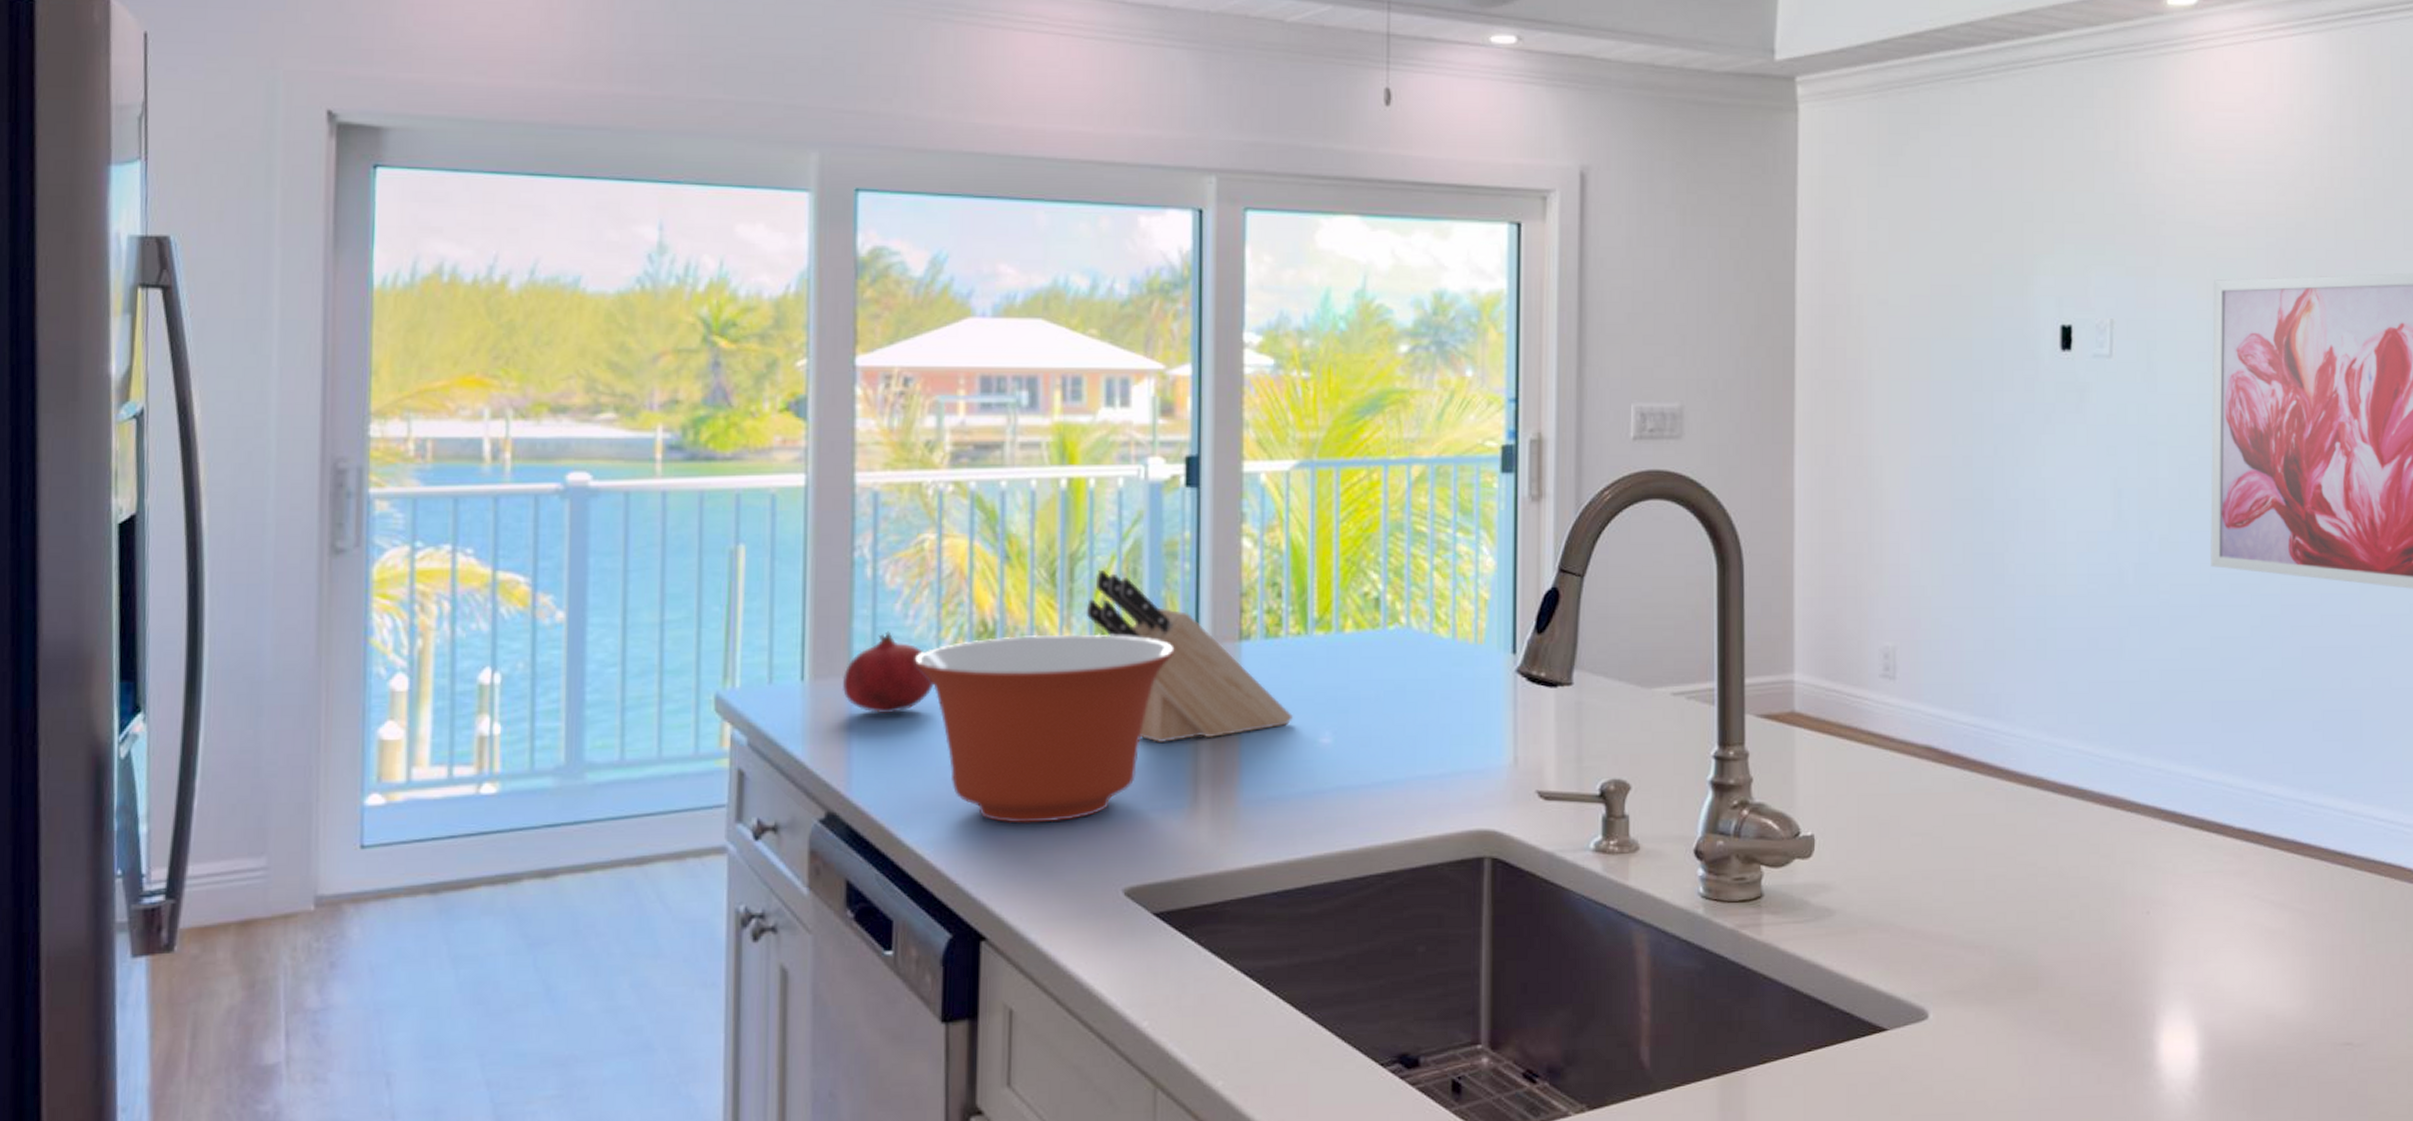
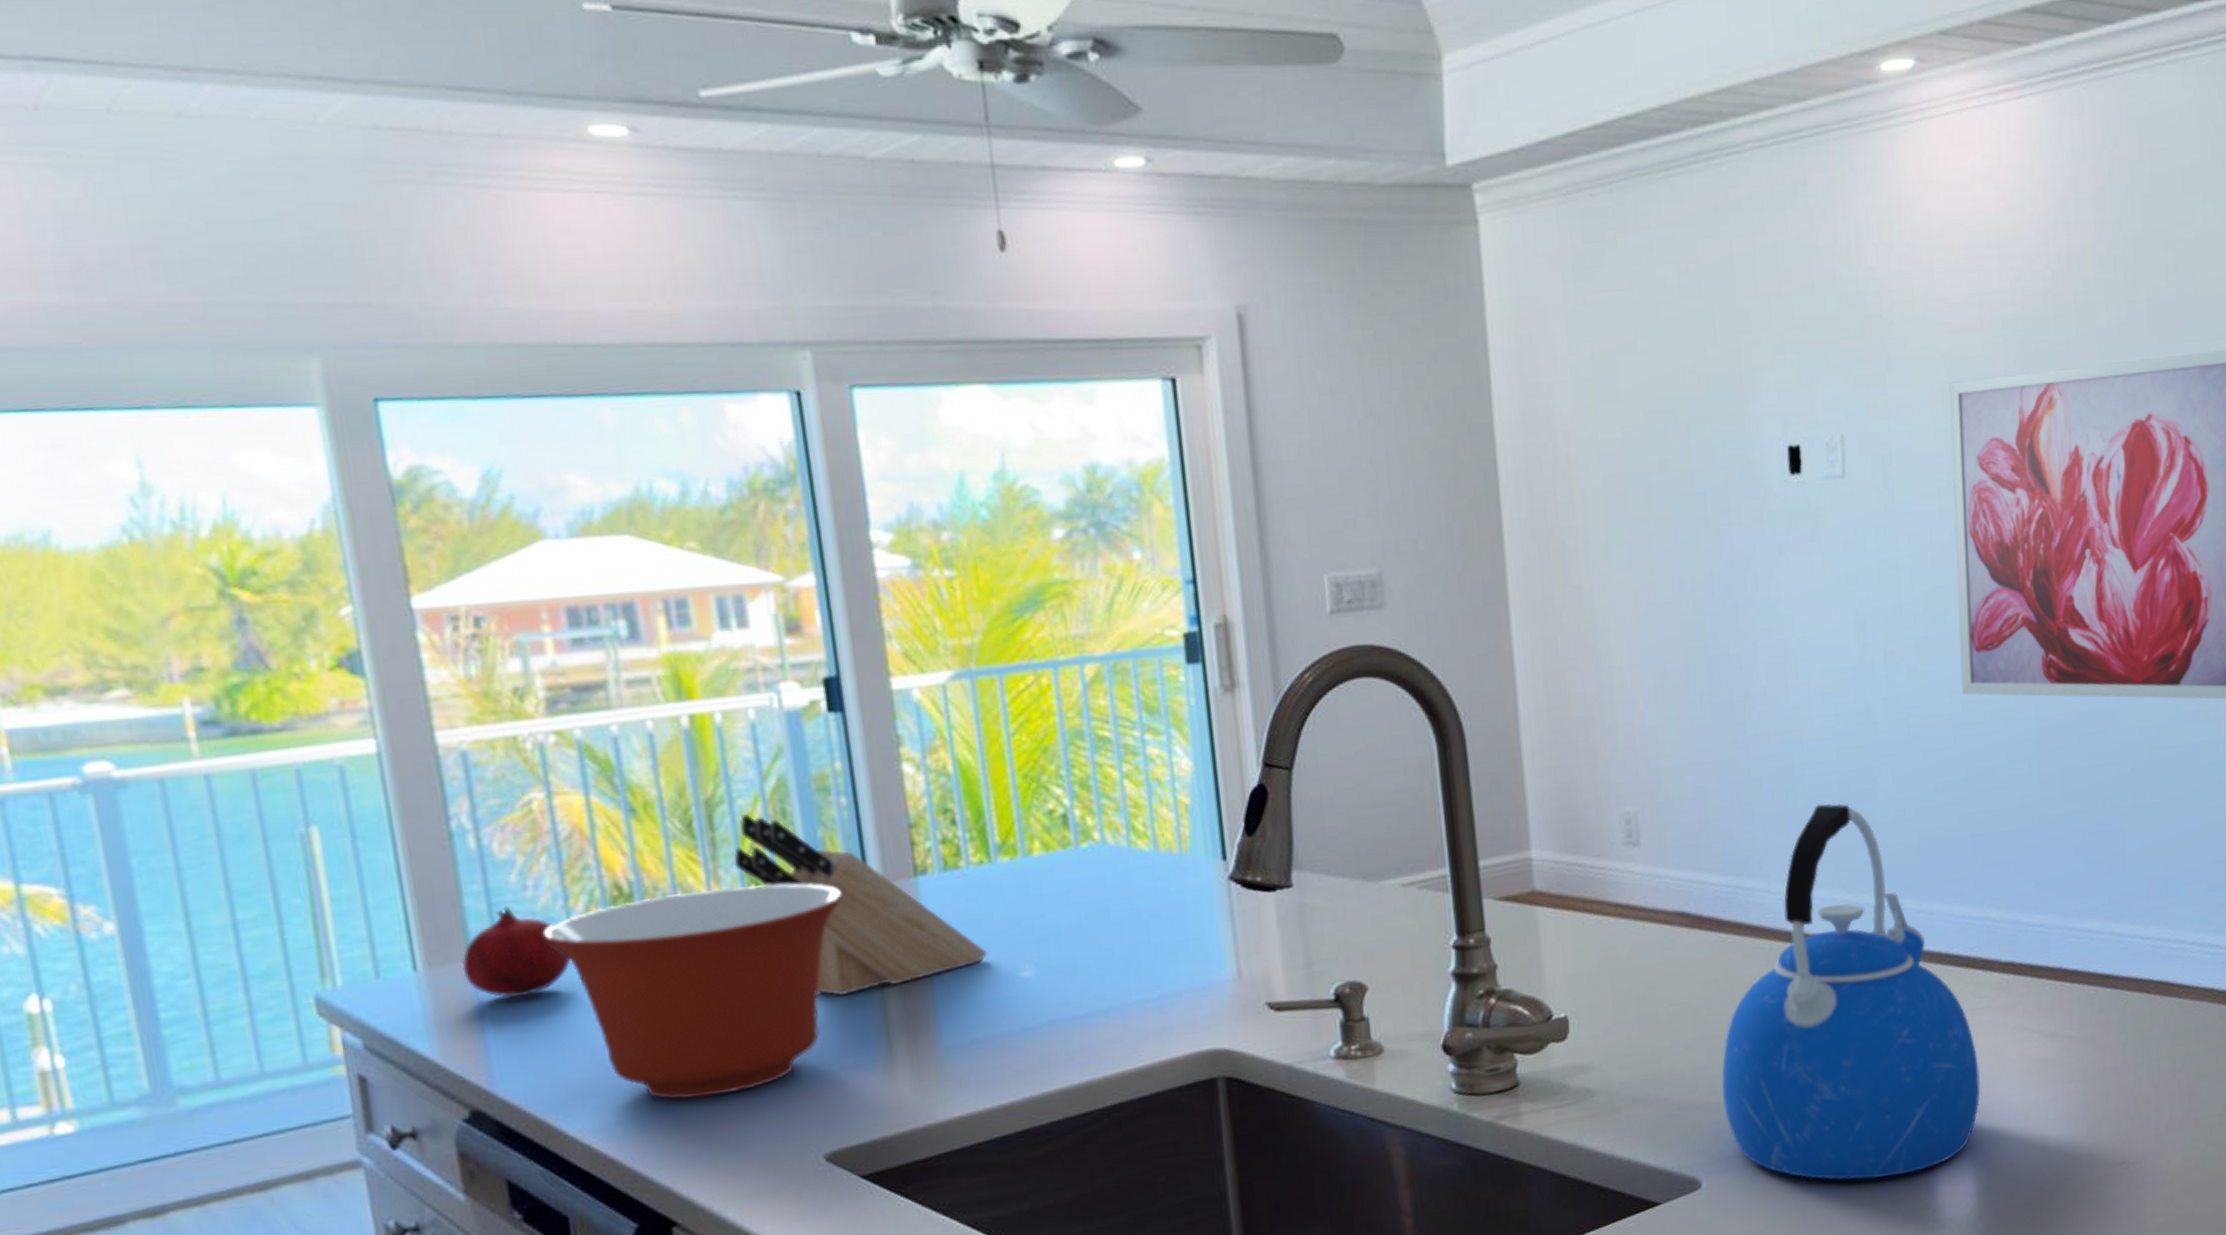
kettle: none [1955,657,2209,1031] -> present [1721,803,1981,1181]

